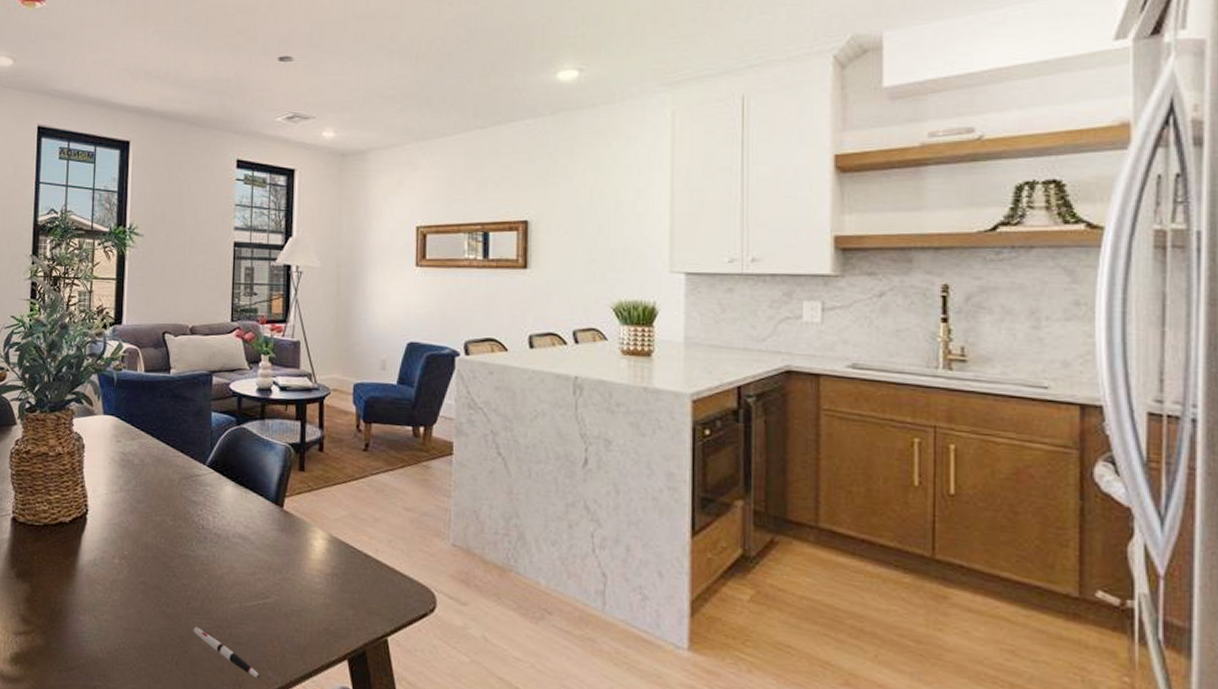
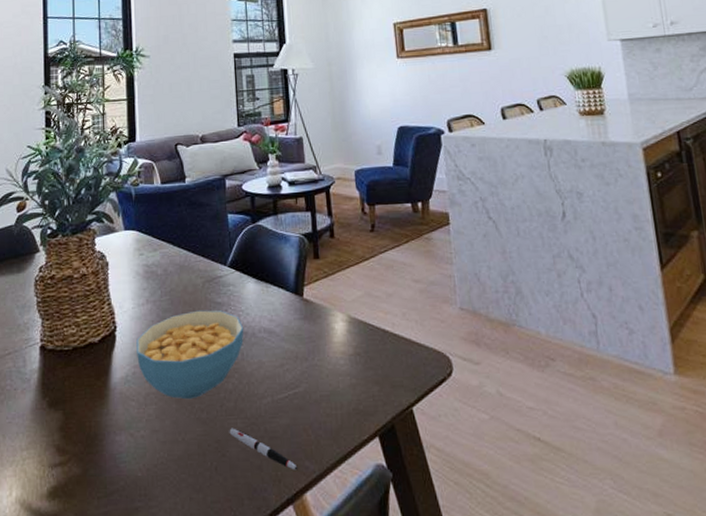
cereal bowl: none [106,505,218,593] -> present [136,310,244,400]

